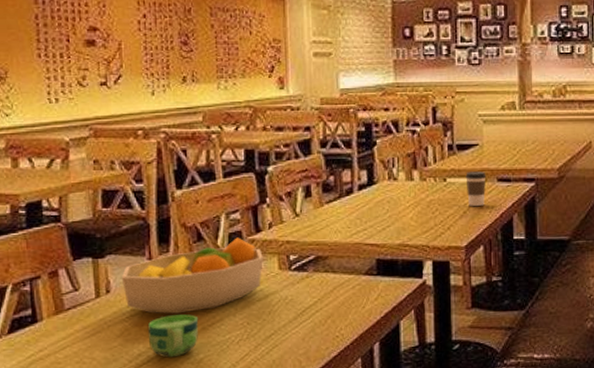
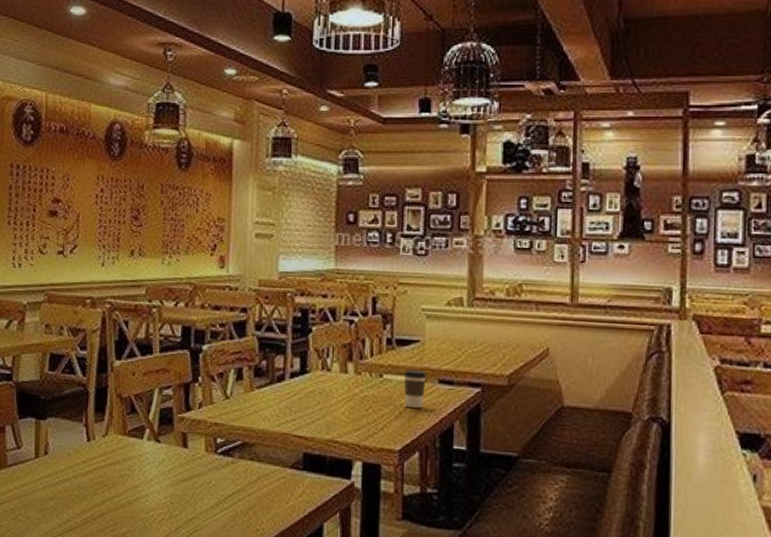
fruit bowl: present [121,237,263,314] -> none [59,414,191,484]
cup: present [147,314,199,358] -> none [77,484,125,528]

